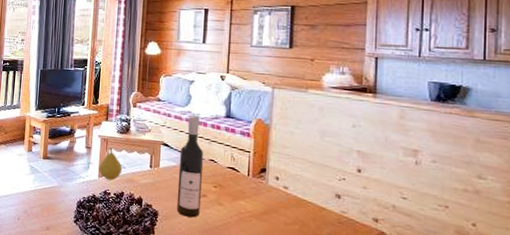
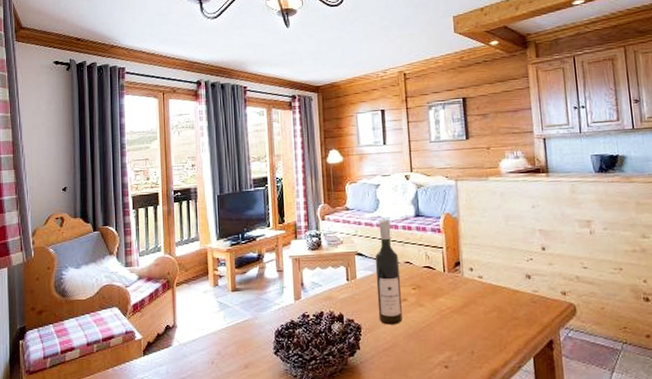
fruit: present [99,147,123,181] -> none [293,267,319,302]

